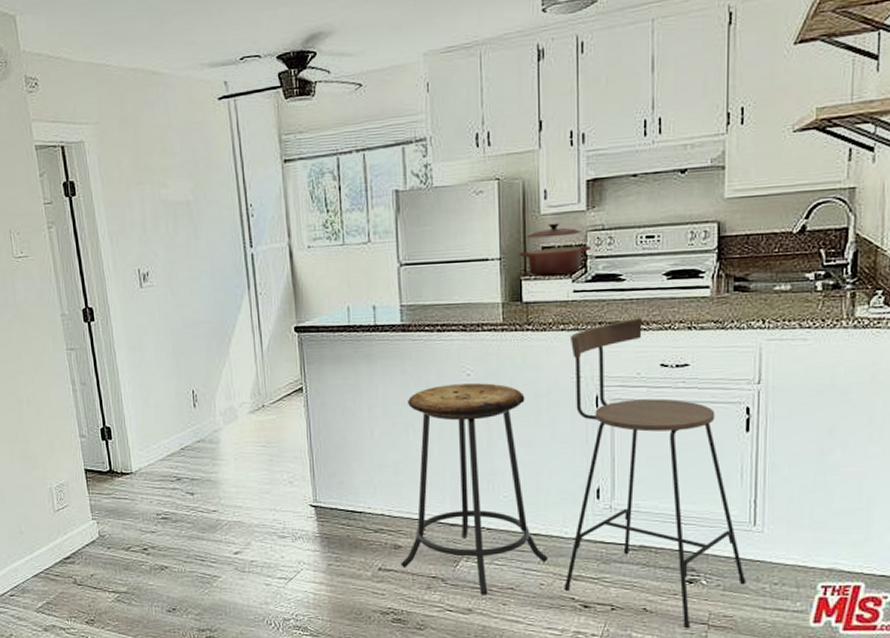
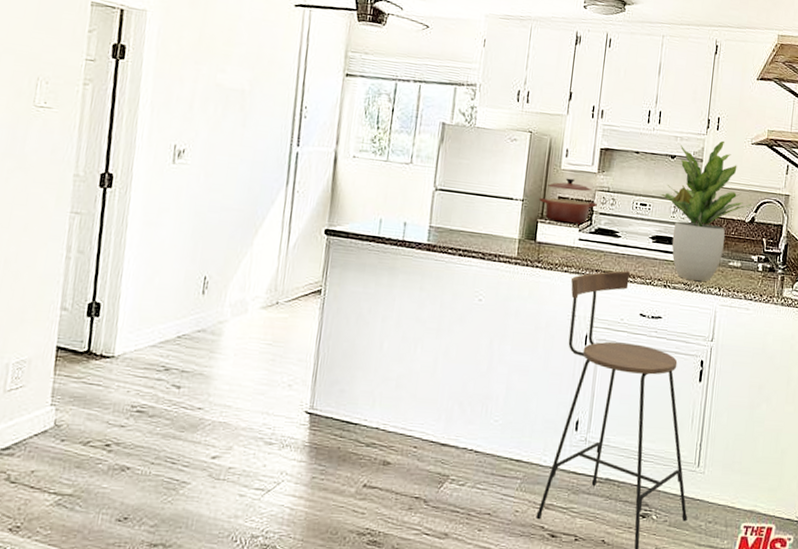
bar stool: present [401,383,548,596] -> none [386,306,527,521]
potted plant: none [672,136,801,317] -> present [661,140,752,282]

